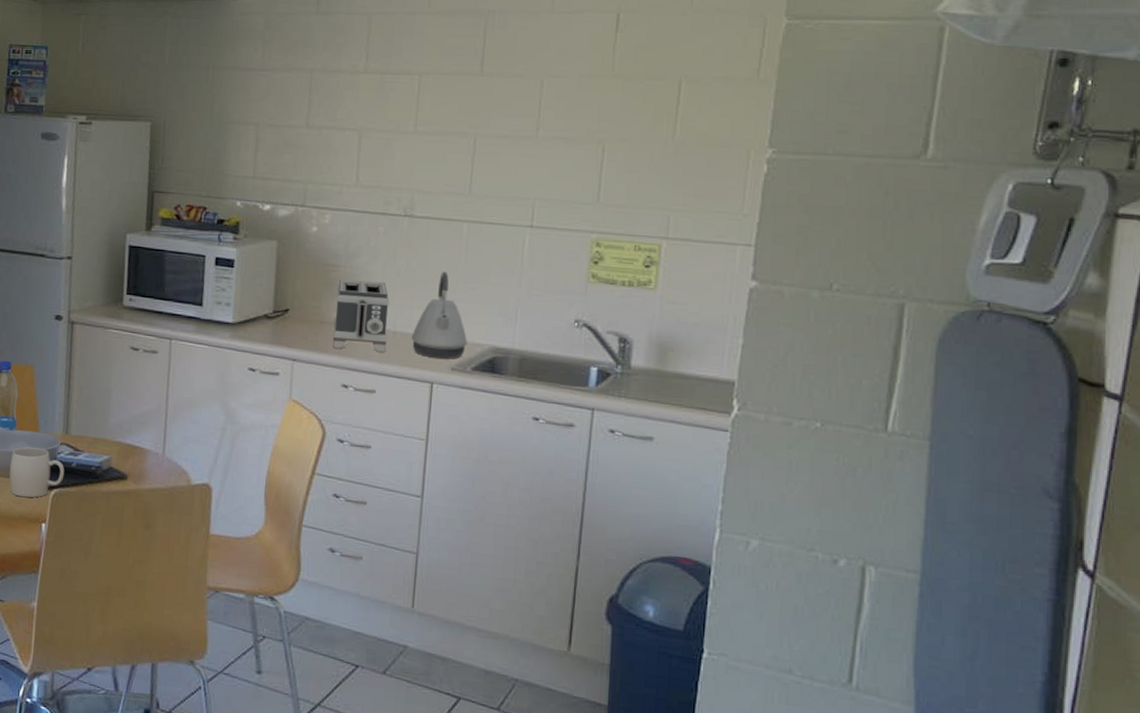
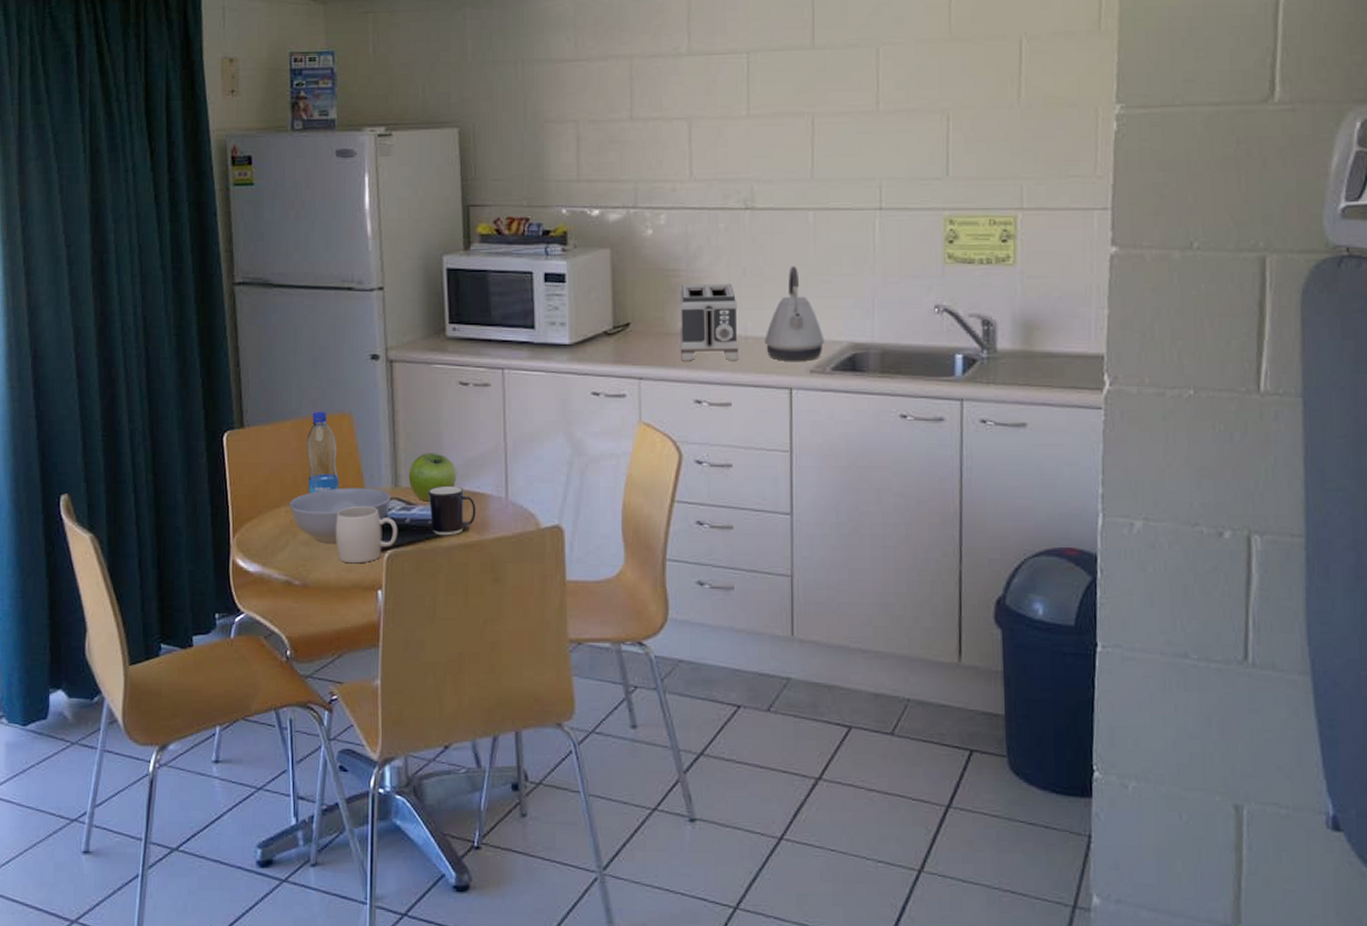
fruit: none [78,406,122,450] -> present [408,453,457,502]
mug: none [93,437,136,483] -> present [428,485,476,536]

